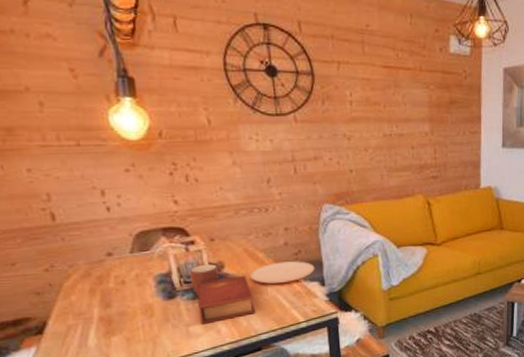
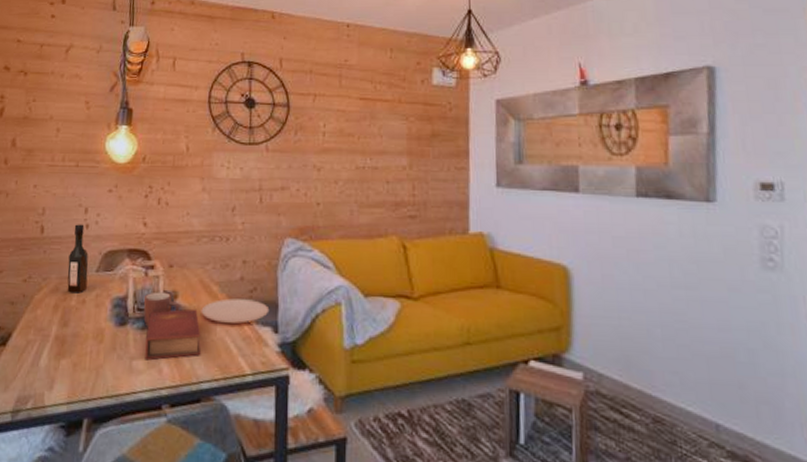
bottle: none [92,207,124,276] -> present [67,224,89,294]

